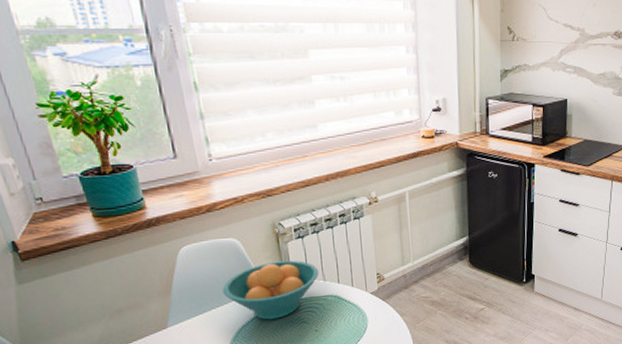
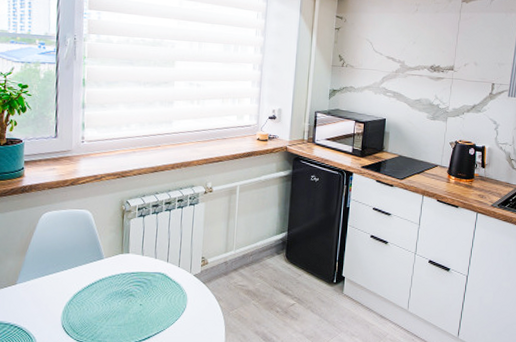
fruit bowl: present [222,260,319,320] -> none [68,235,153,289]

